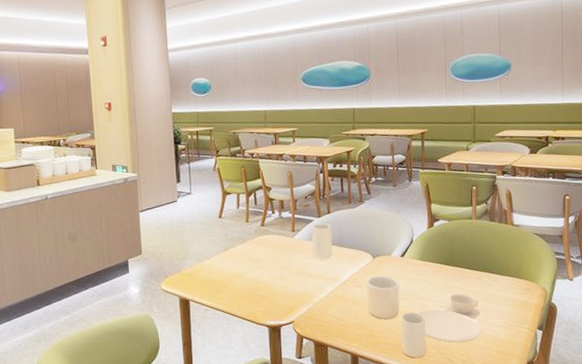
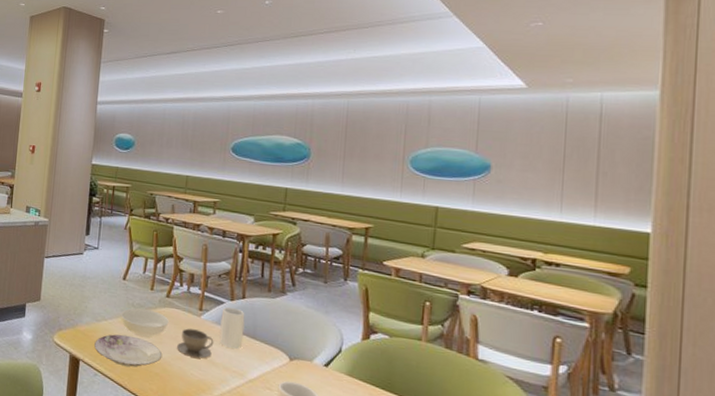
plate: none [201,267,265,296] -> present [94,334,163,367]
bowl: none [221,241,267,267] -> present [120,308,169,338]
teacup: none [277,249,308,274] -> present [177,328,214,359]

